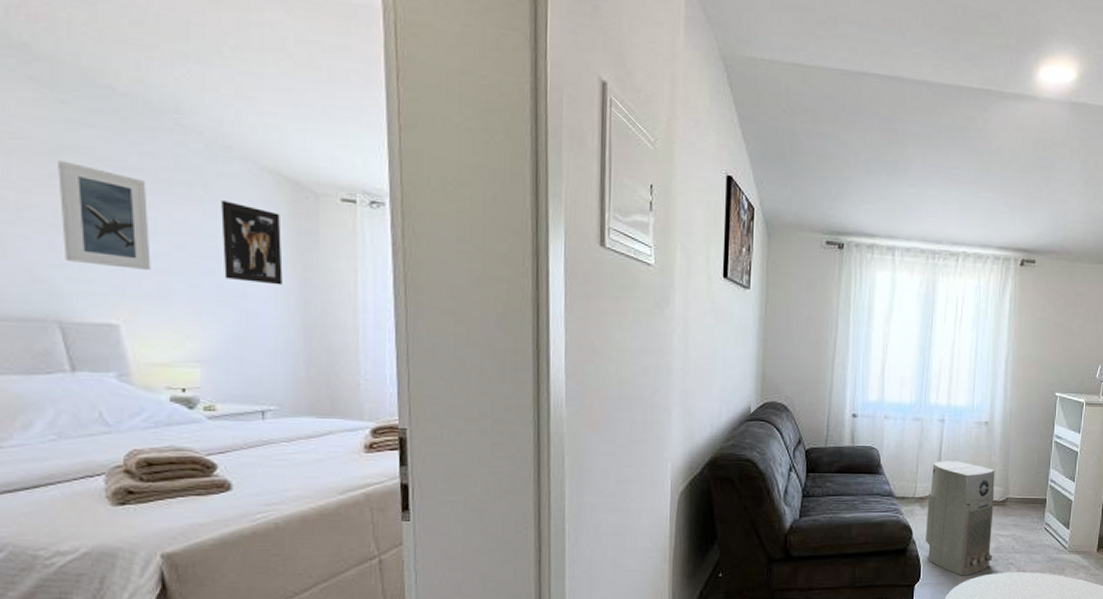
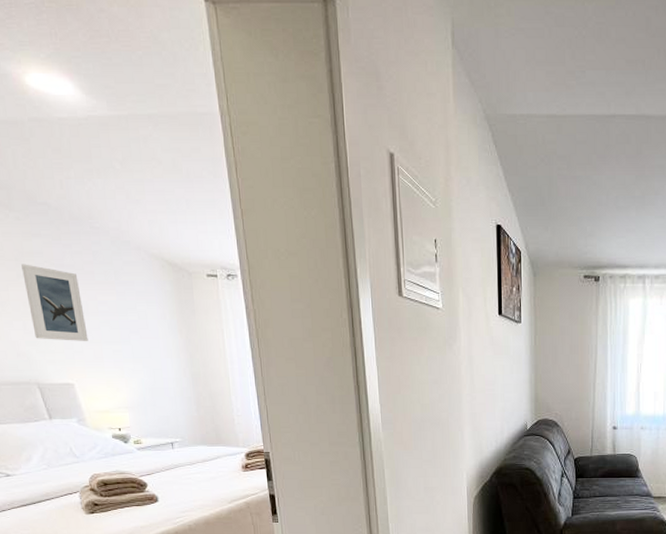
wall art: present [221,201,283,285] -> none [127,284,174,346]

